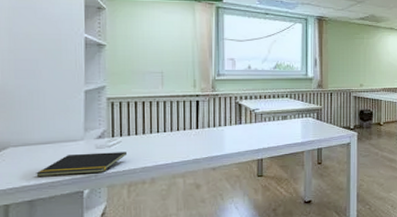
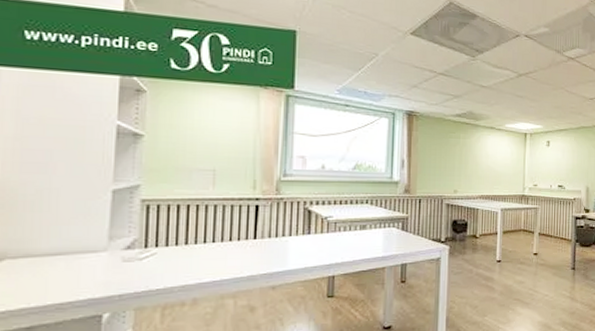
notepad: present [36,152,128,177] -> none [39,266,164,298]

